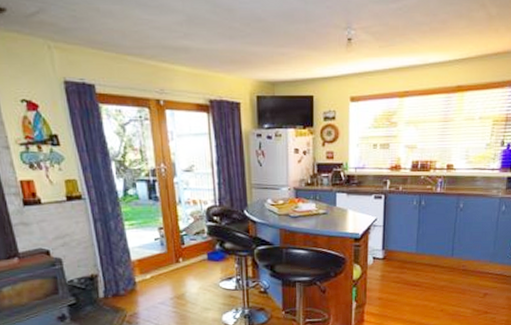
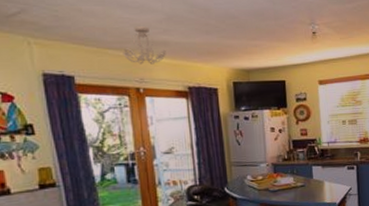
ceiling light fixture: none [142,28,187,74] -> present [123,25,166,65]

